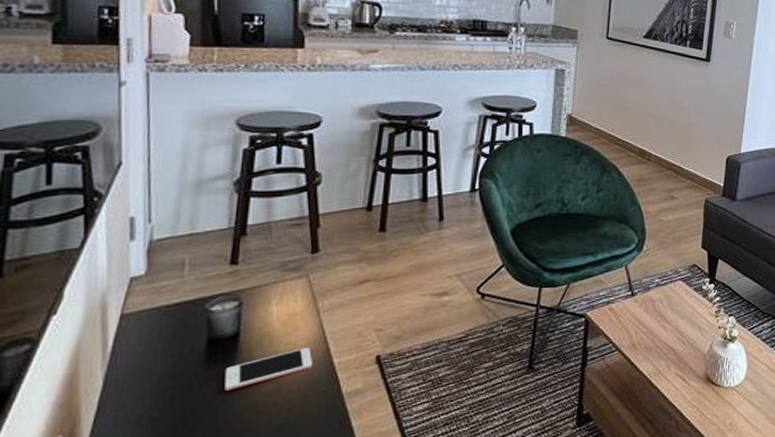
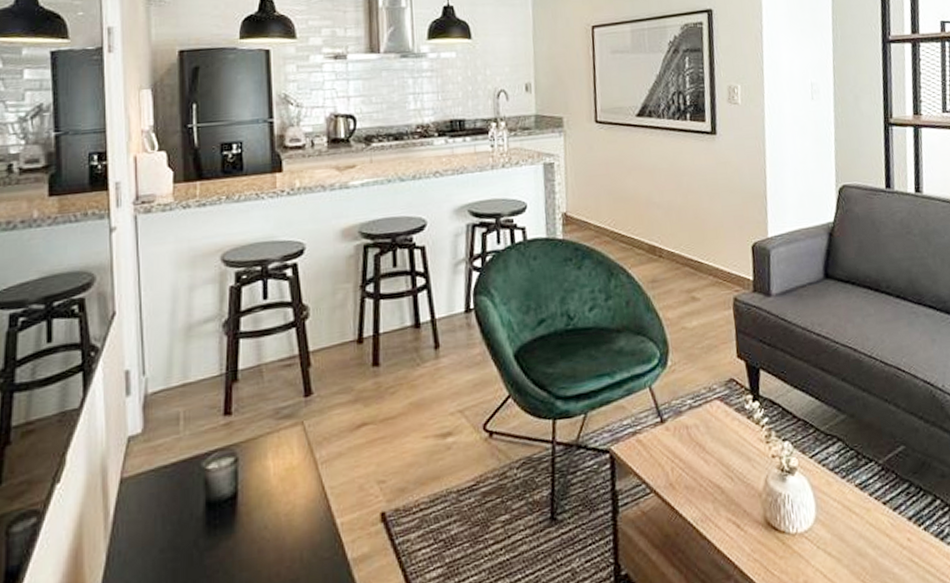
cell phone: present [224,347,313,391] -> none [225,506,315,562]

